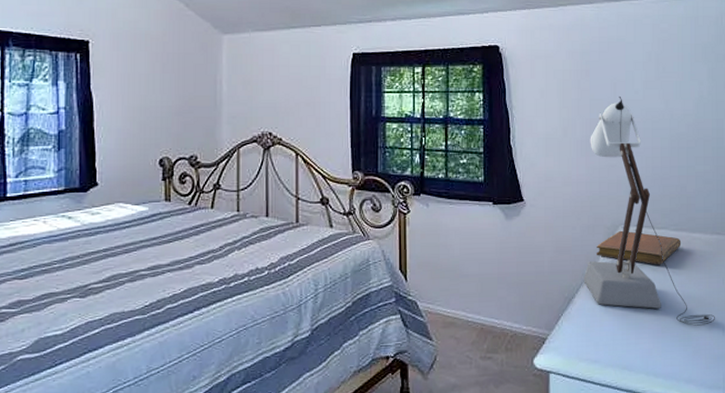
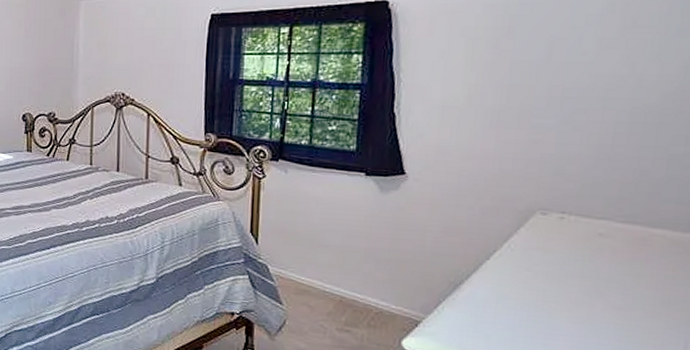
desk lamp: present [583,97,715,326] -> none [477,58,674,339]
notebook: present [596,230,681,265] -> none [498,216,632,261]

